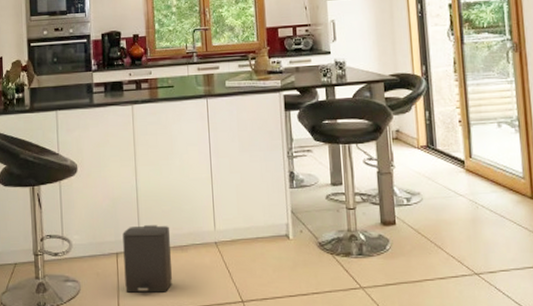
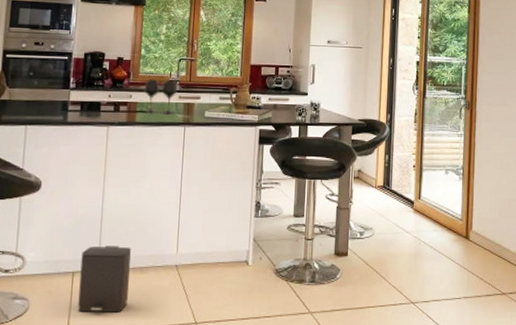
wine glass: none [162,51,197,89] -> present [144,79,178,115]

